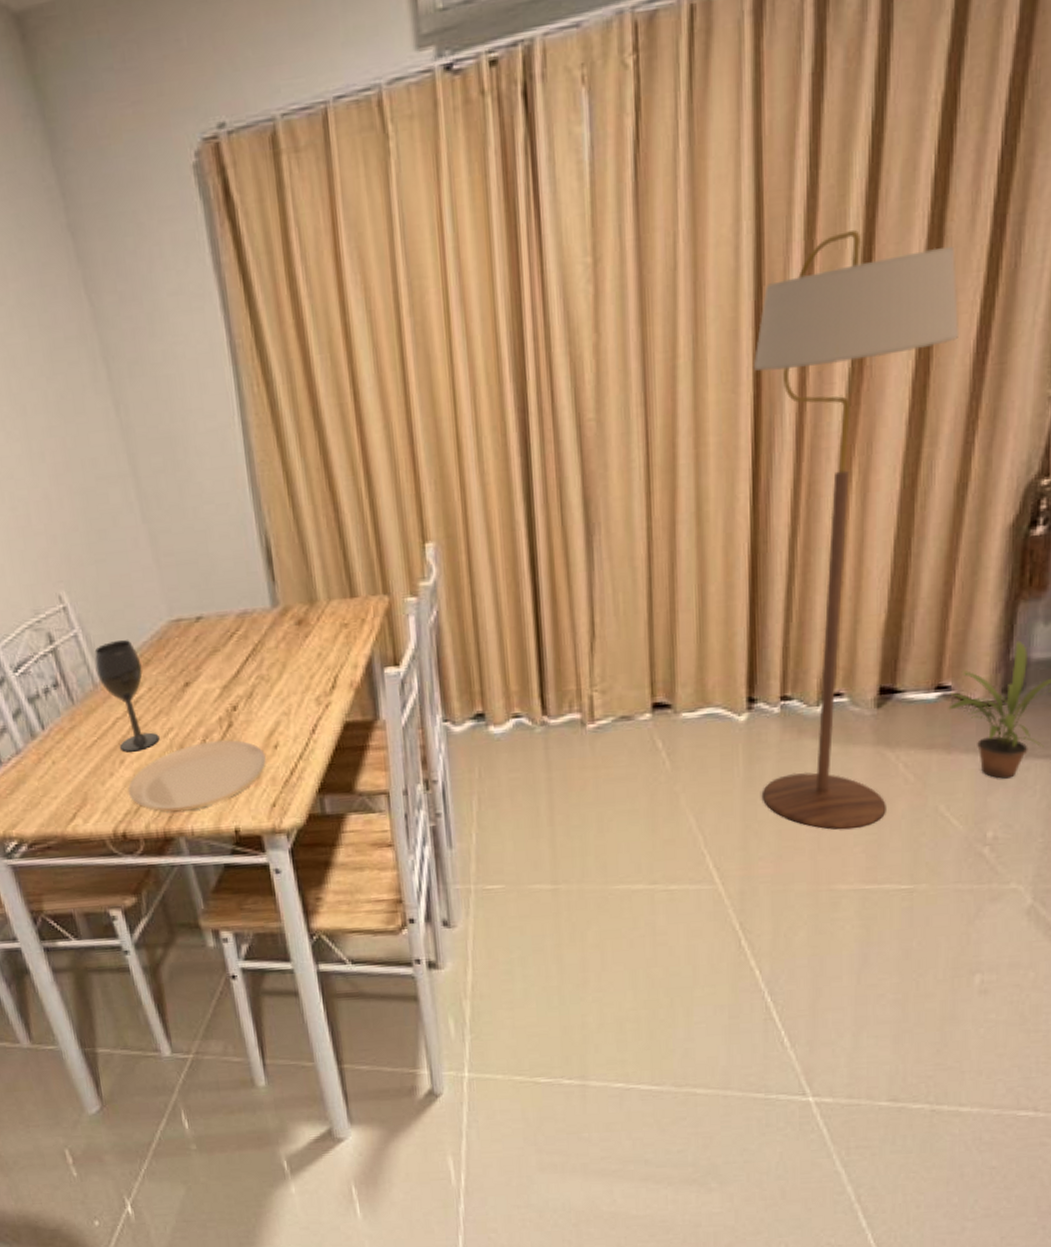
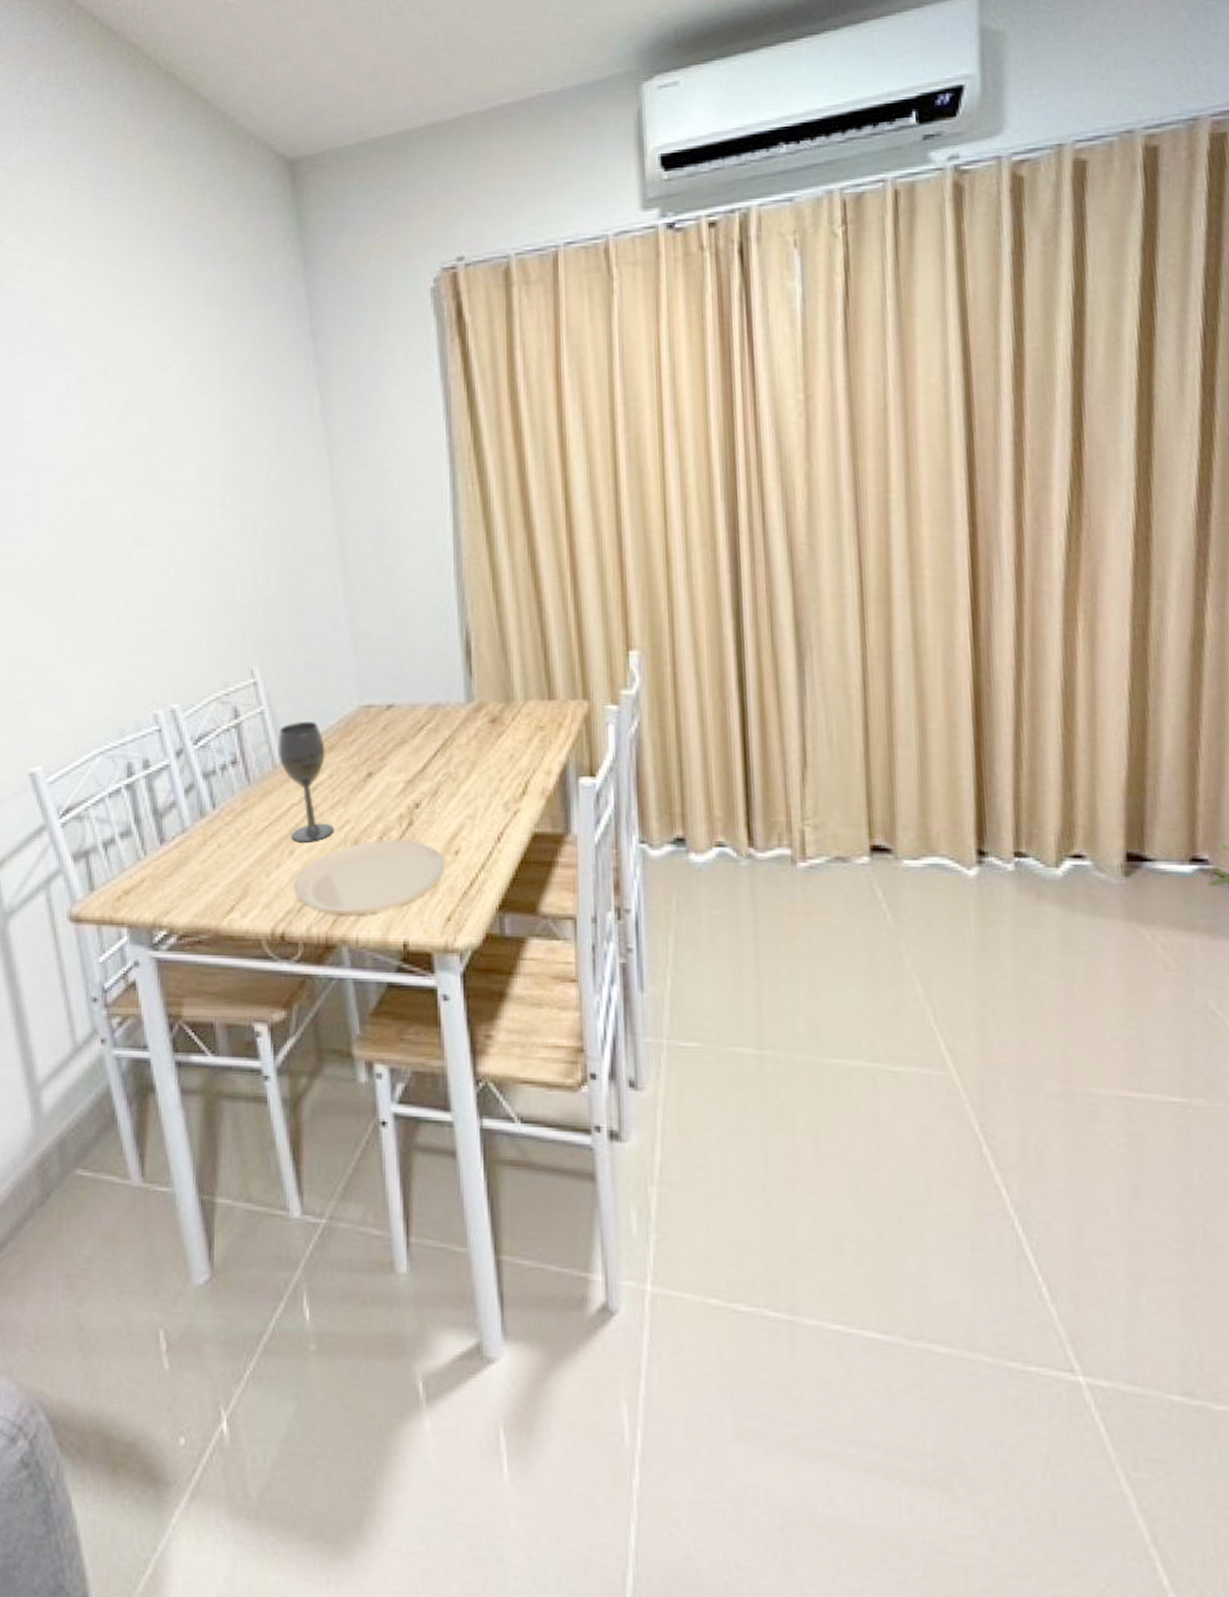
floor lamp: present [752,229,960,830] -> none [967,388,1179,1018]

